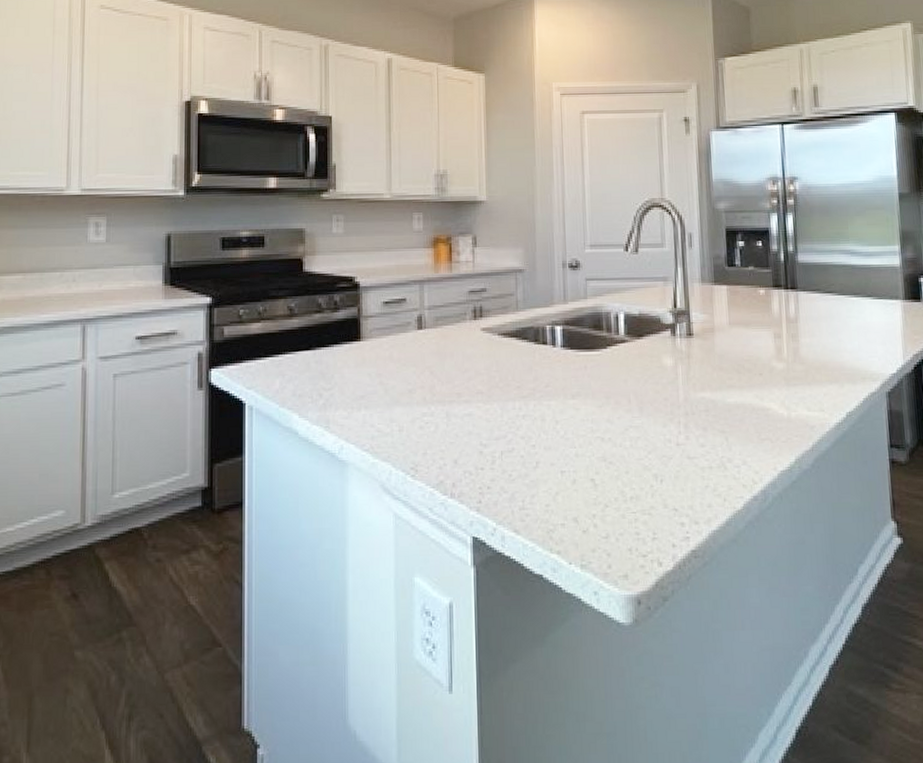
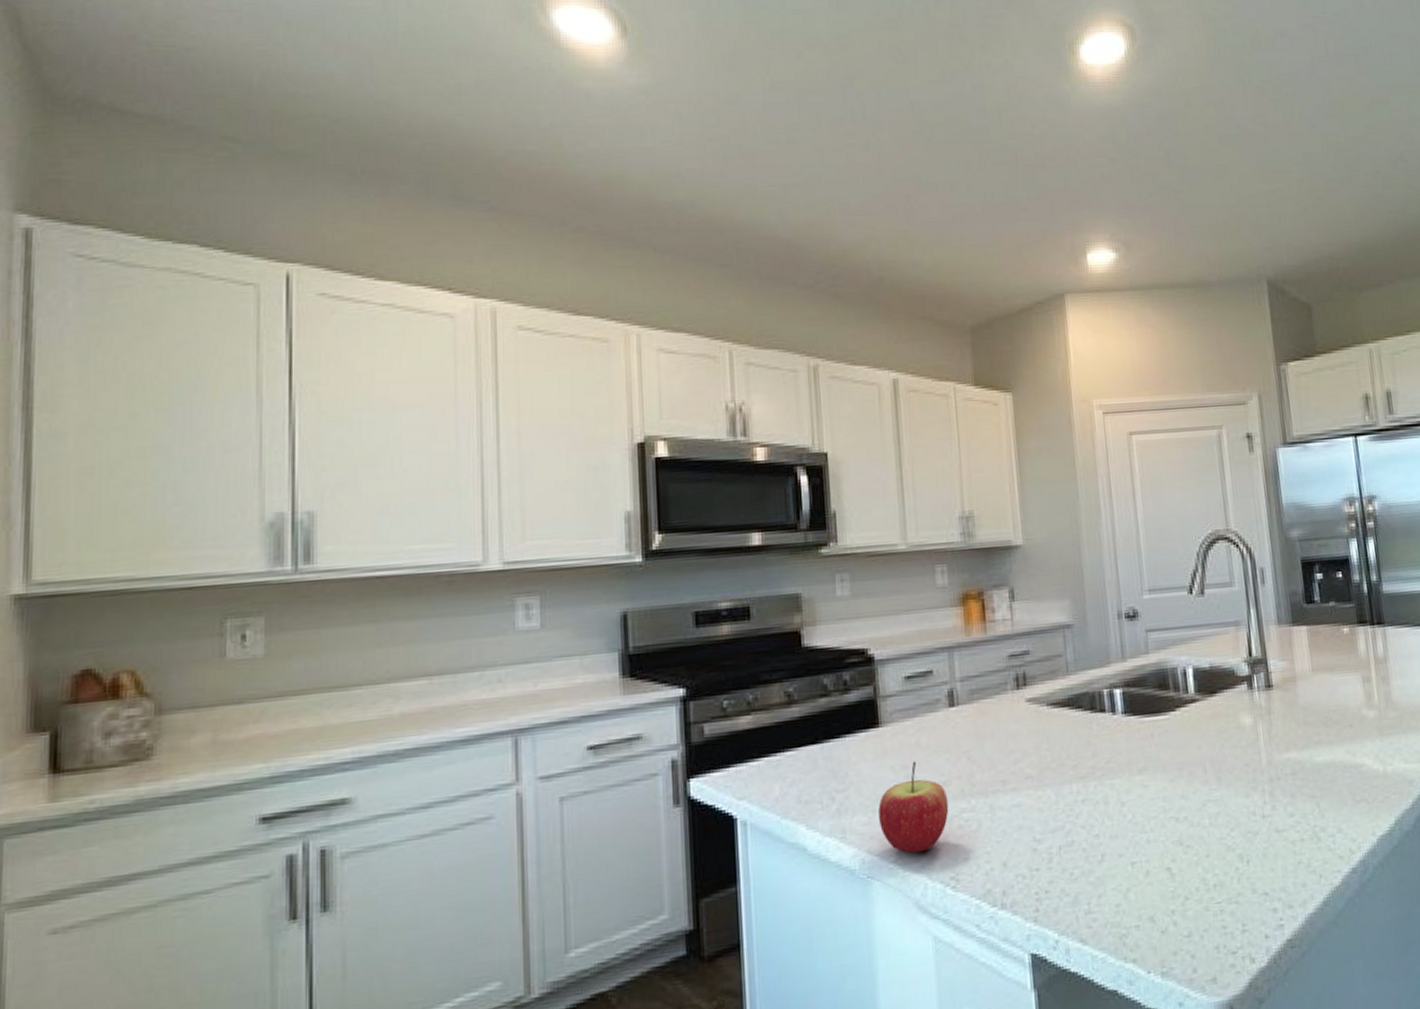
apple: none [356,371,413,445] -> present [878,761,949,854]

